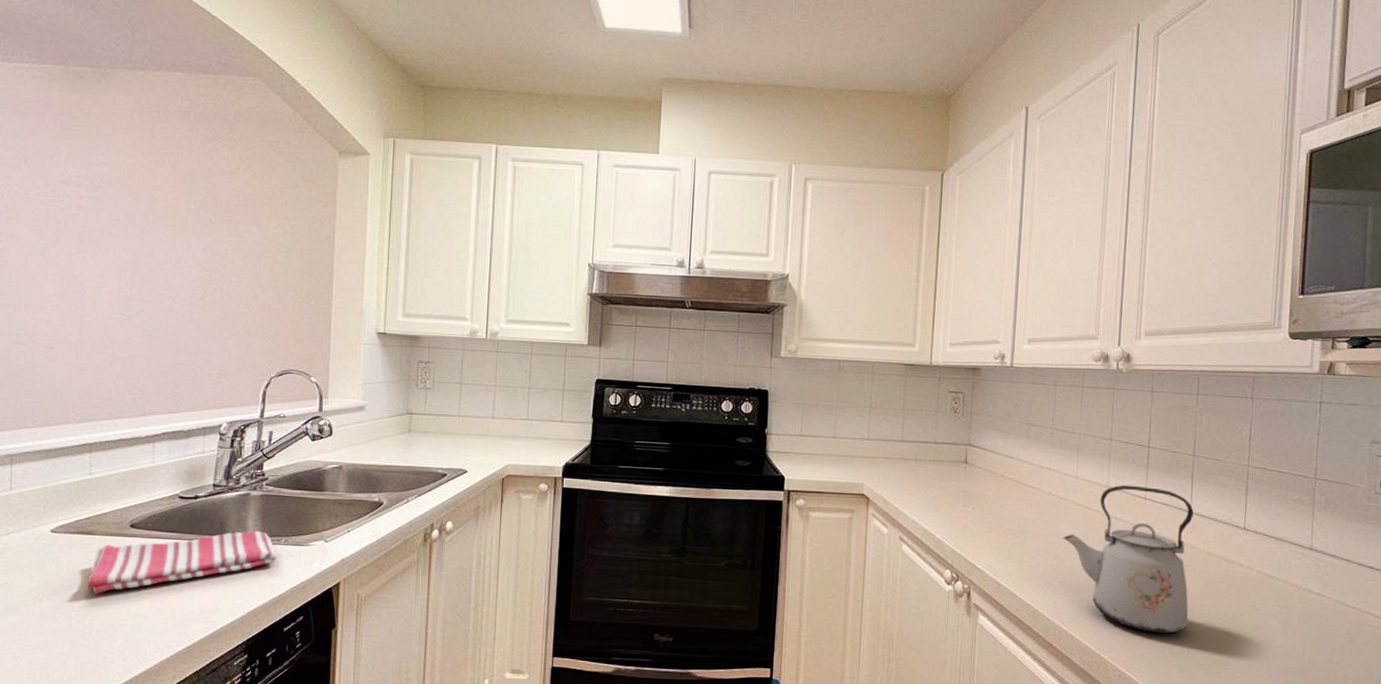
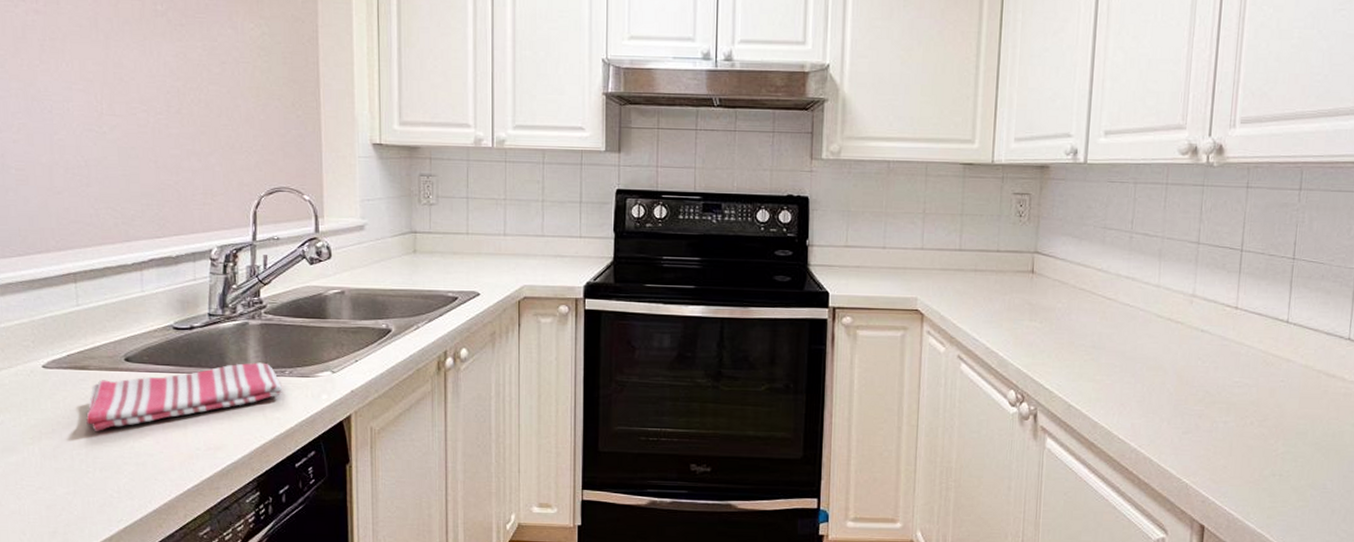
kettle: present [1063,484,1194,634] -> none [1142,293,1291,455]

